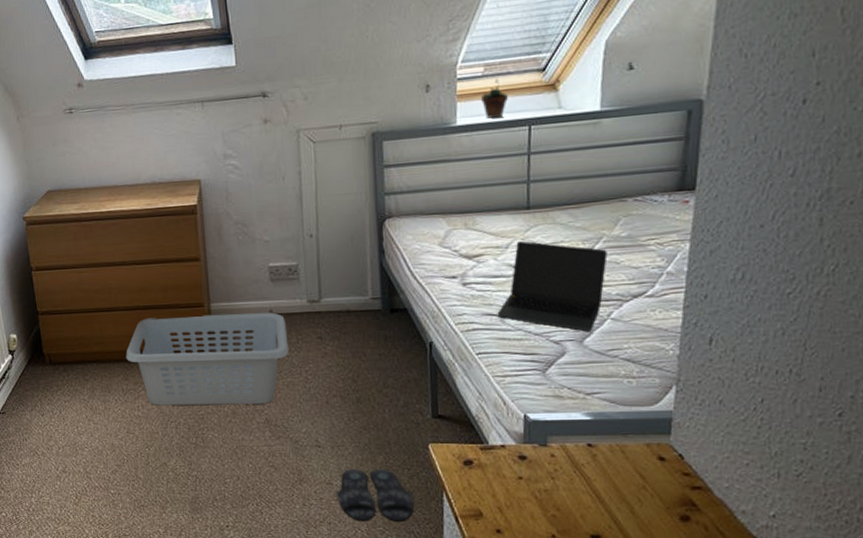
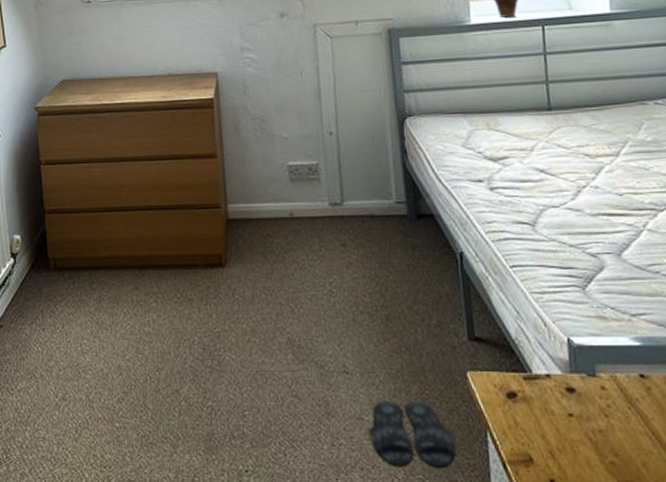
laundry basket: present [126,312,289,406] -> none [137,215,312,321]
laptop: present [497,241,608,332] -> none [528,143,636,244]

